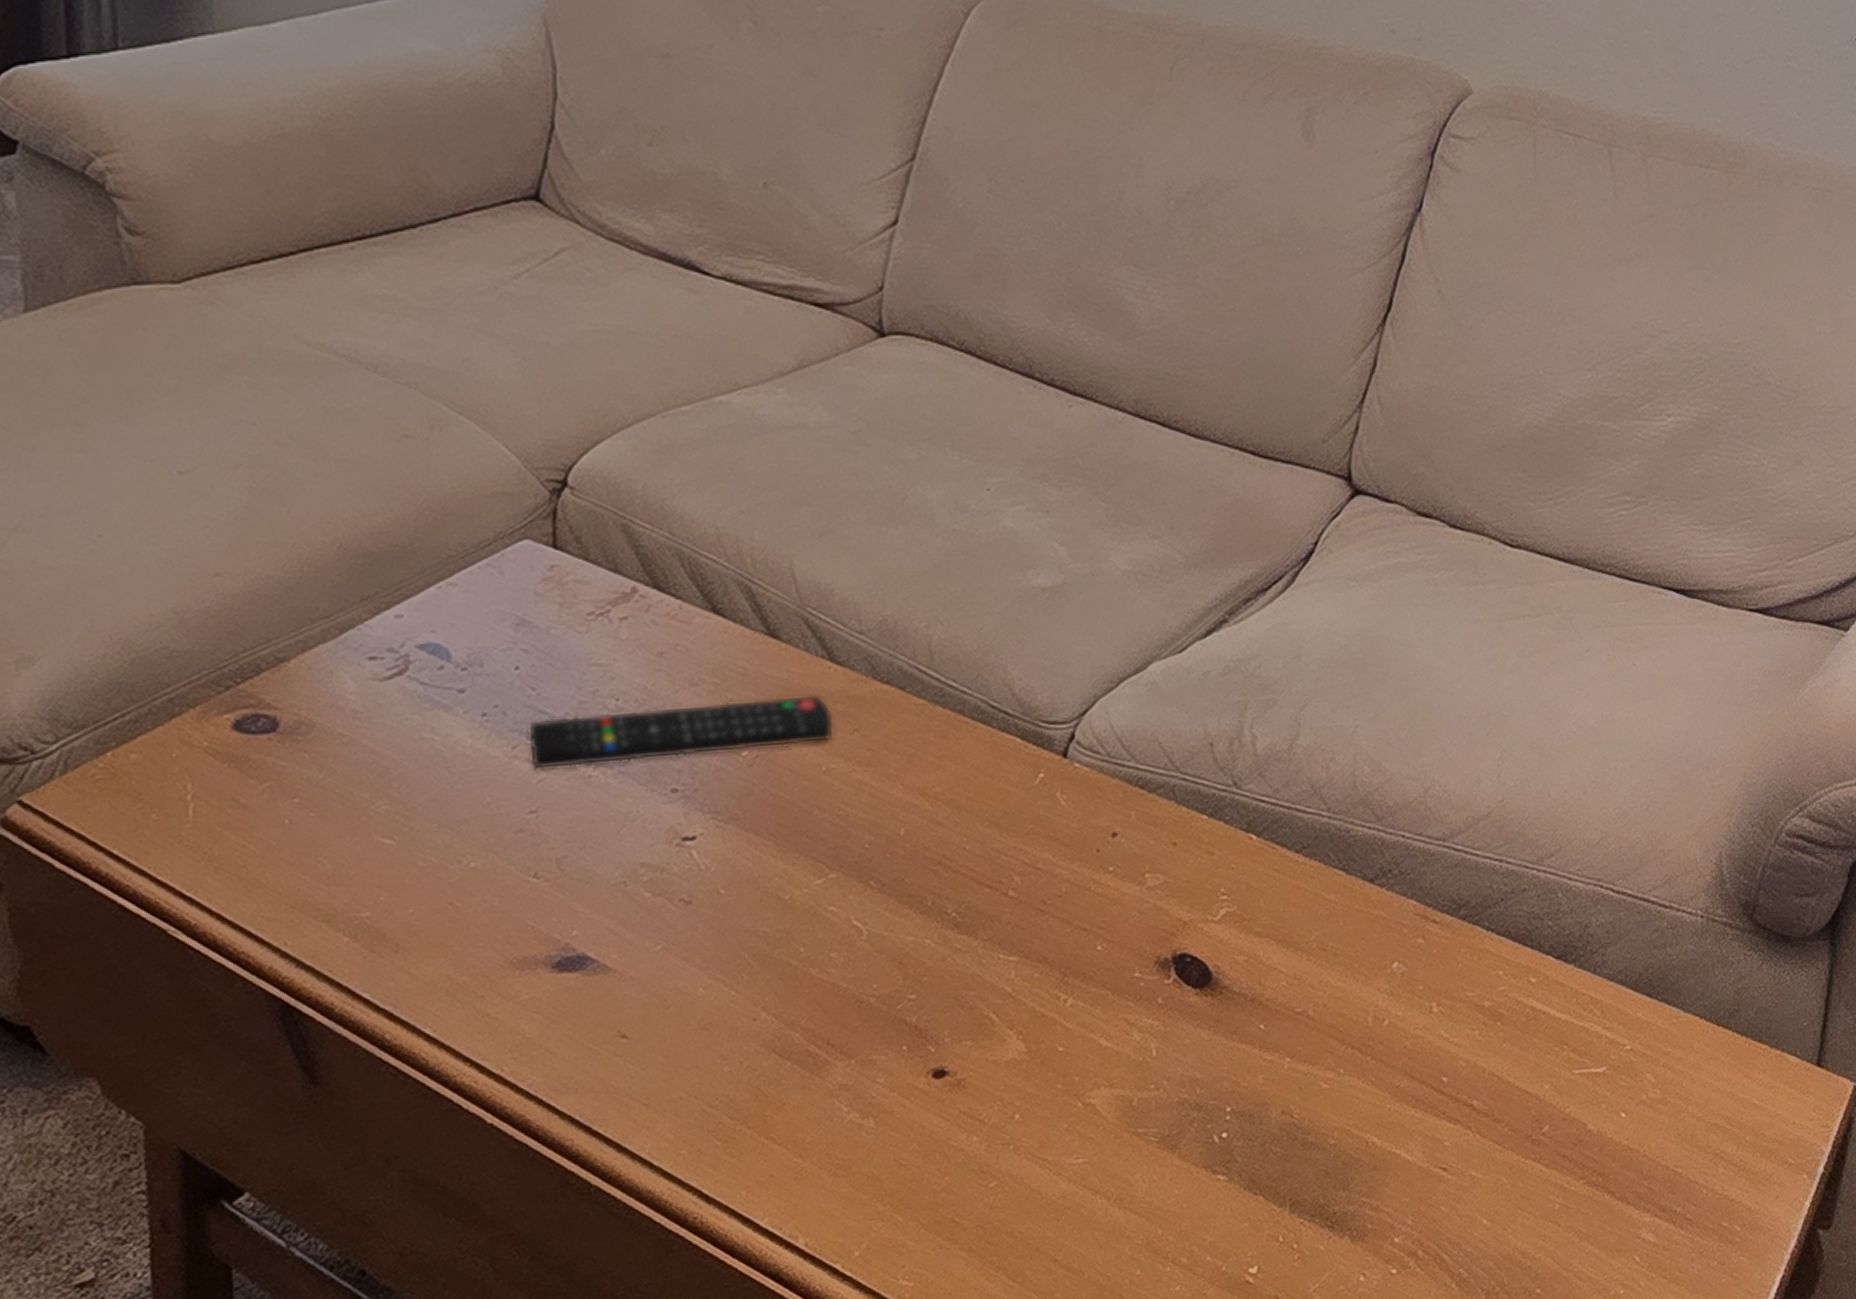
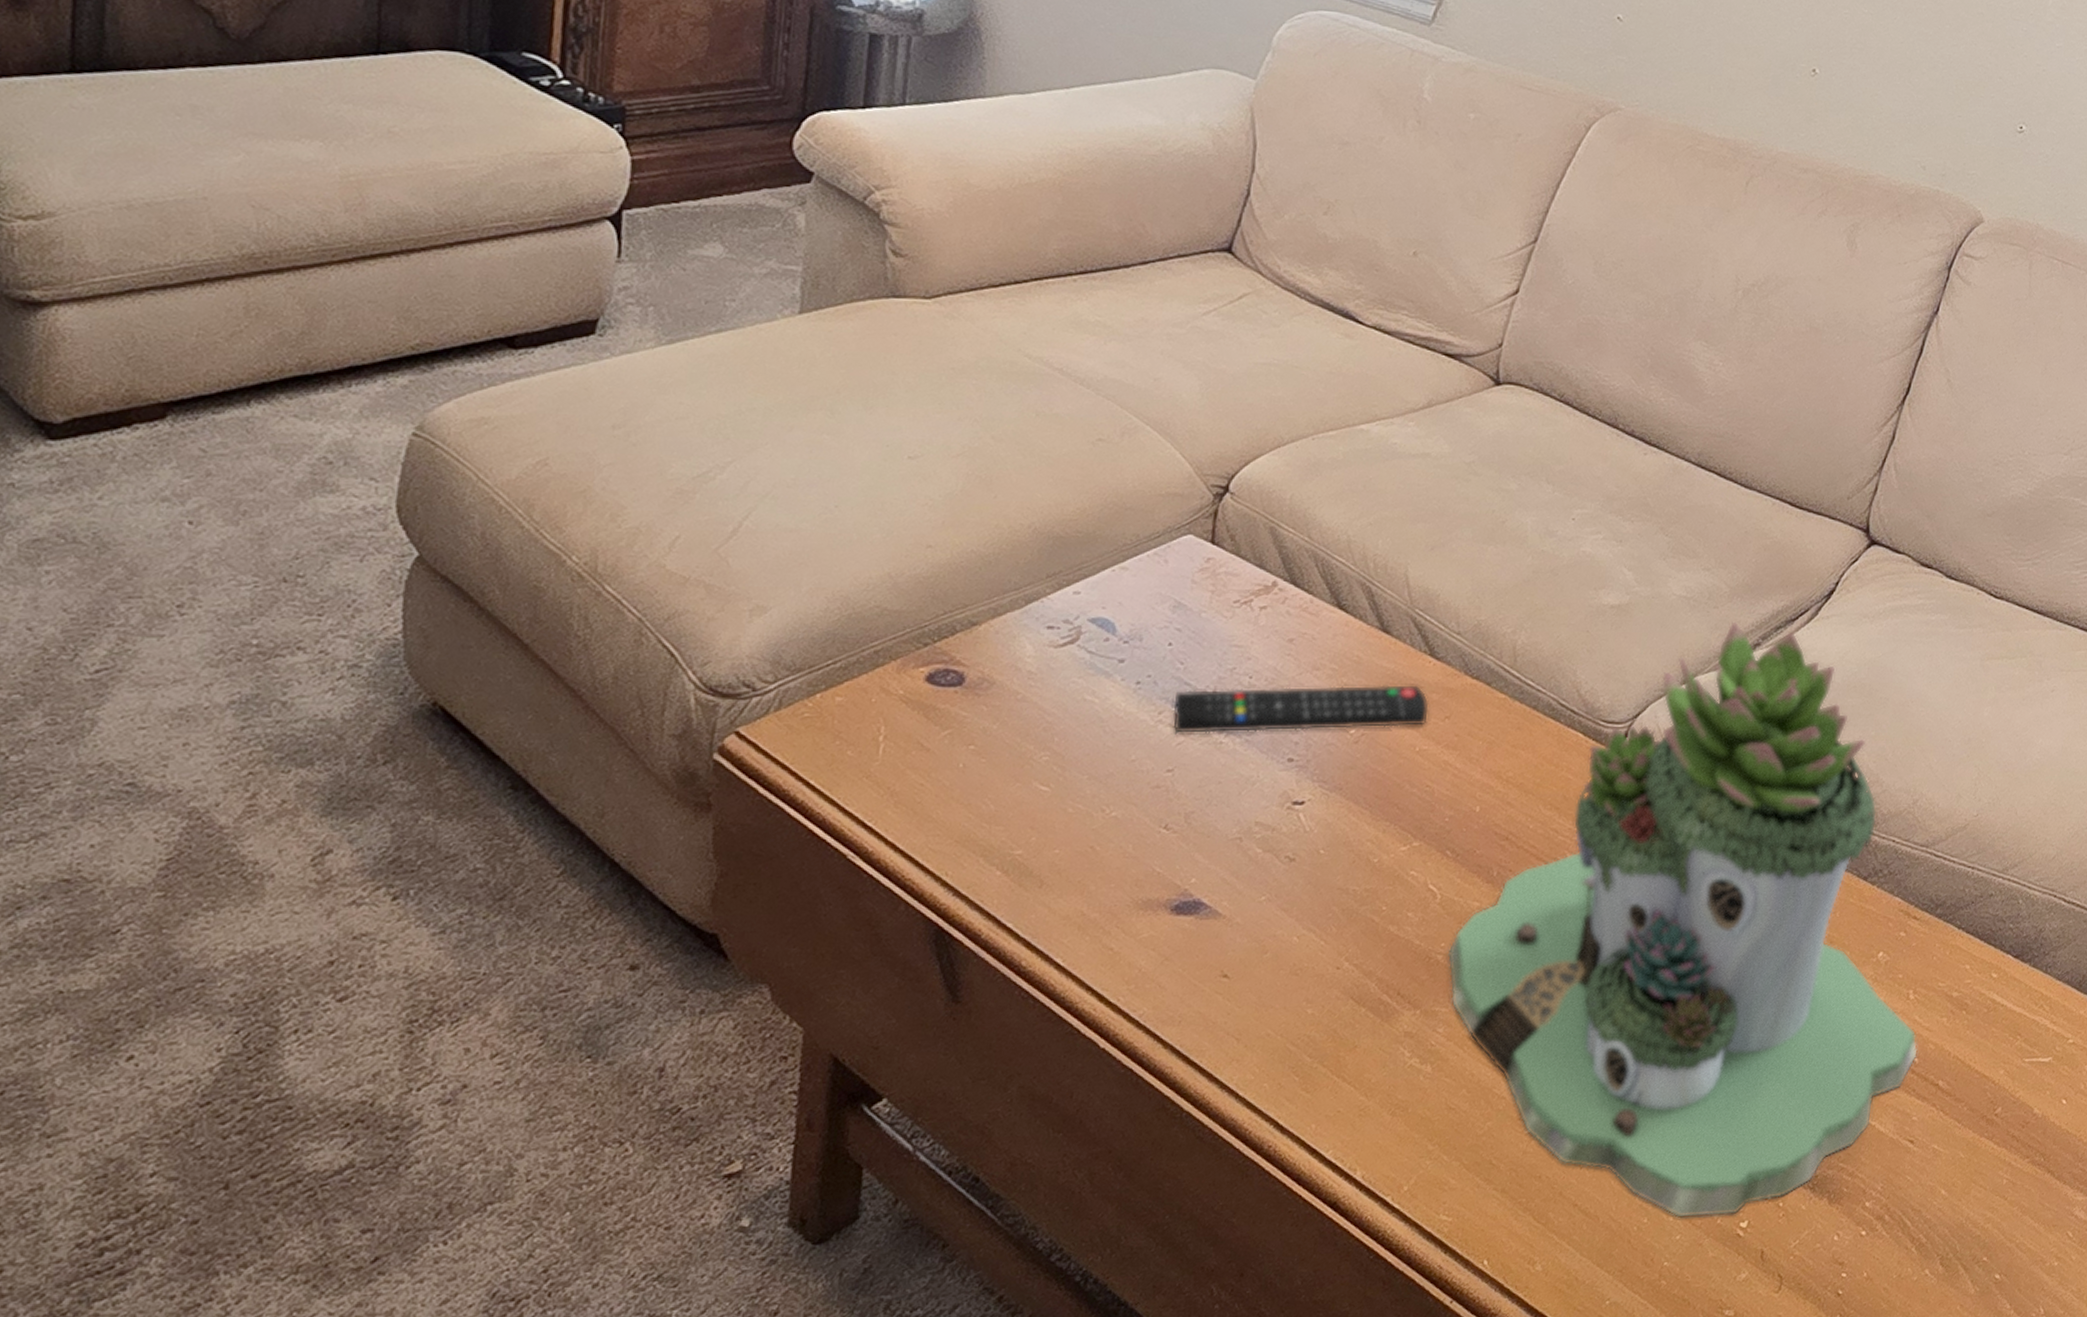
succulent planter: none [881,596,1446,1267] -> present [1447,621,1918,1218]

